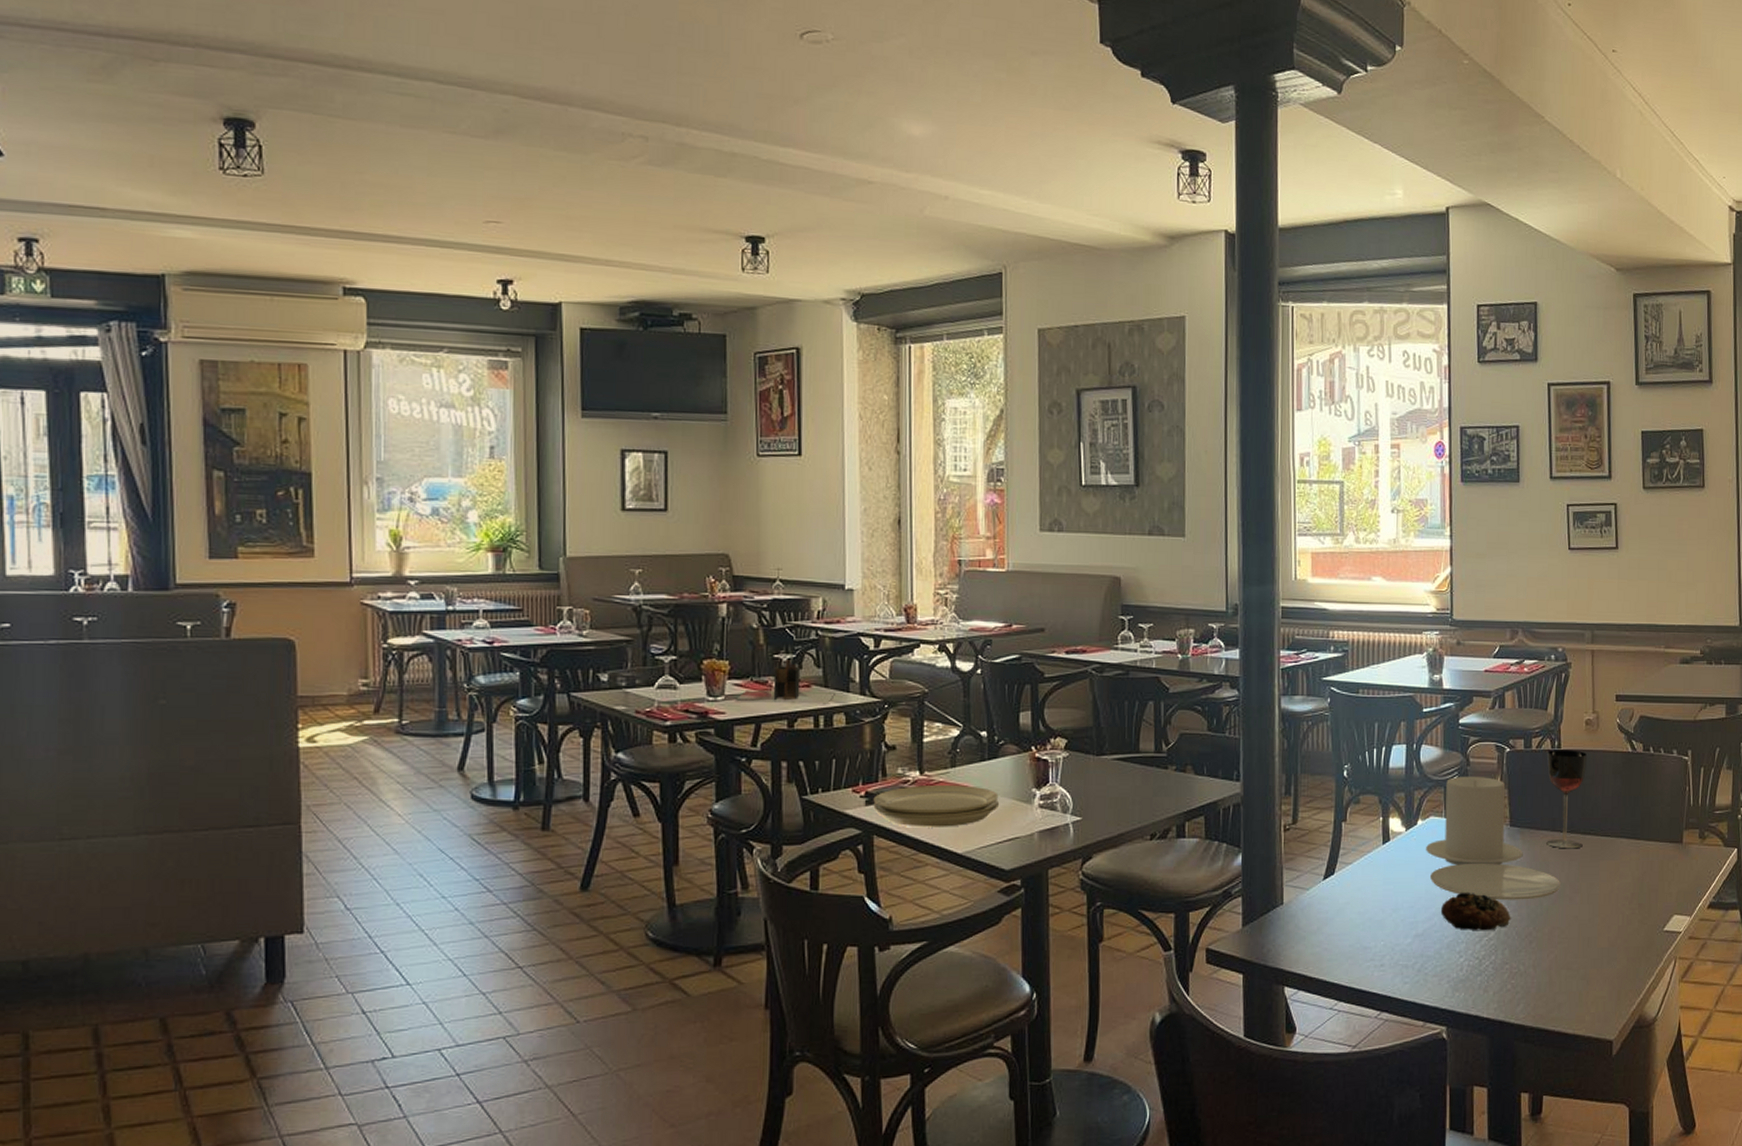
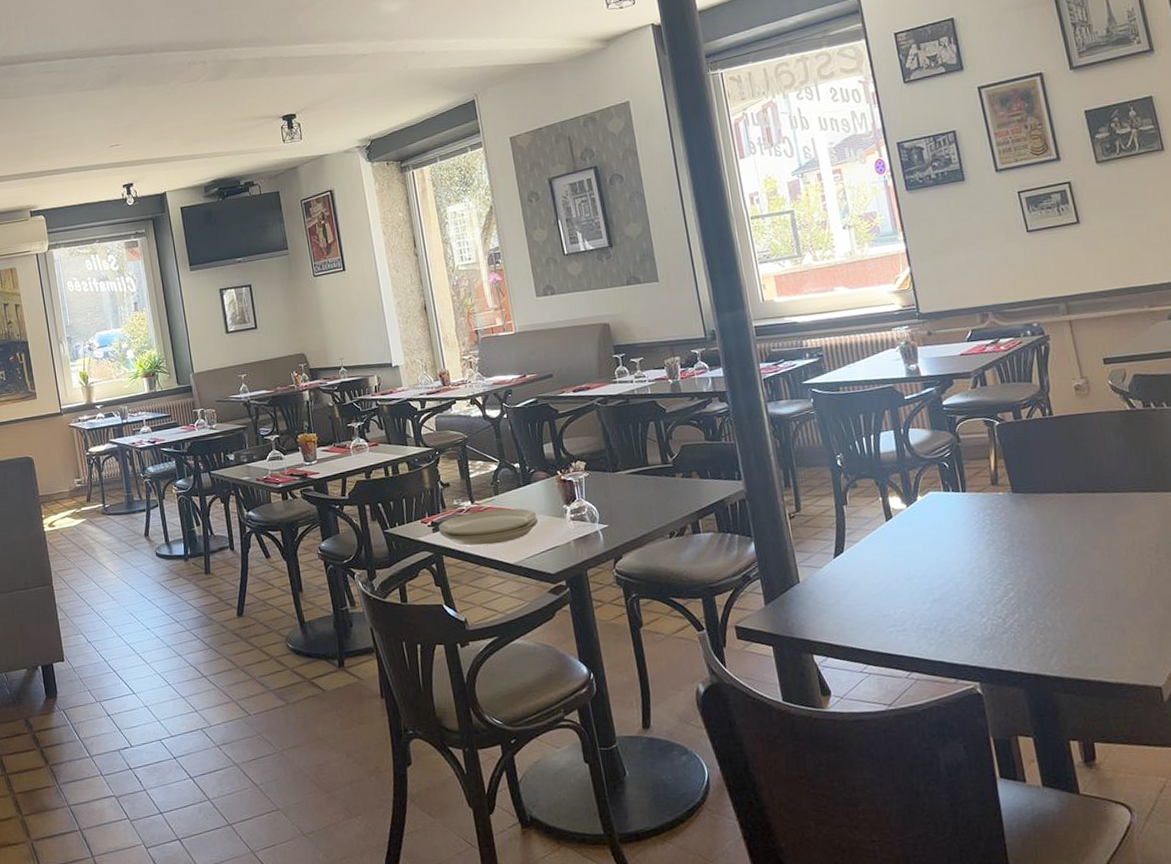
napkin holder: present [734,660,835,705] -> none [324,426,397,464]
candle: present [1426,776,1523,865] -> none [929,450,1031,534]
plate: present [1429,862,1562,901] -> none [937,528,1077,562]
bread roll: present [1440,892,1511,930] -> none [954,557,1029,592]
wineglass: present [1546,750,1587,849] -> none [1039,415,1093,509]

